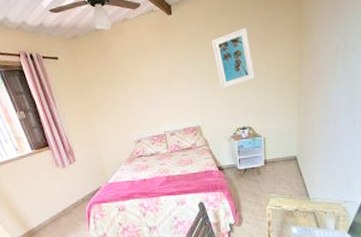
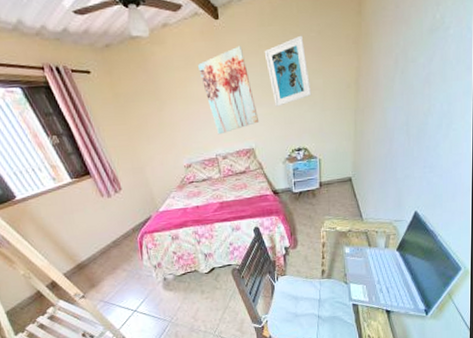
wall art: none [152,36,206,113] -> present [198,45,260,135]

